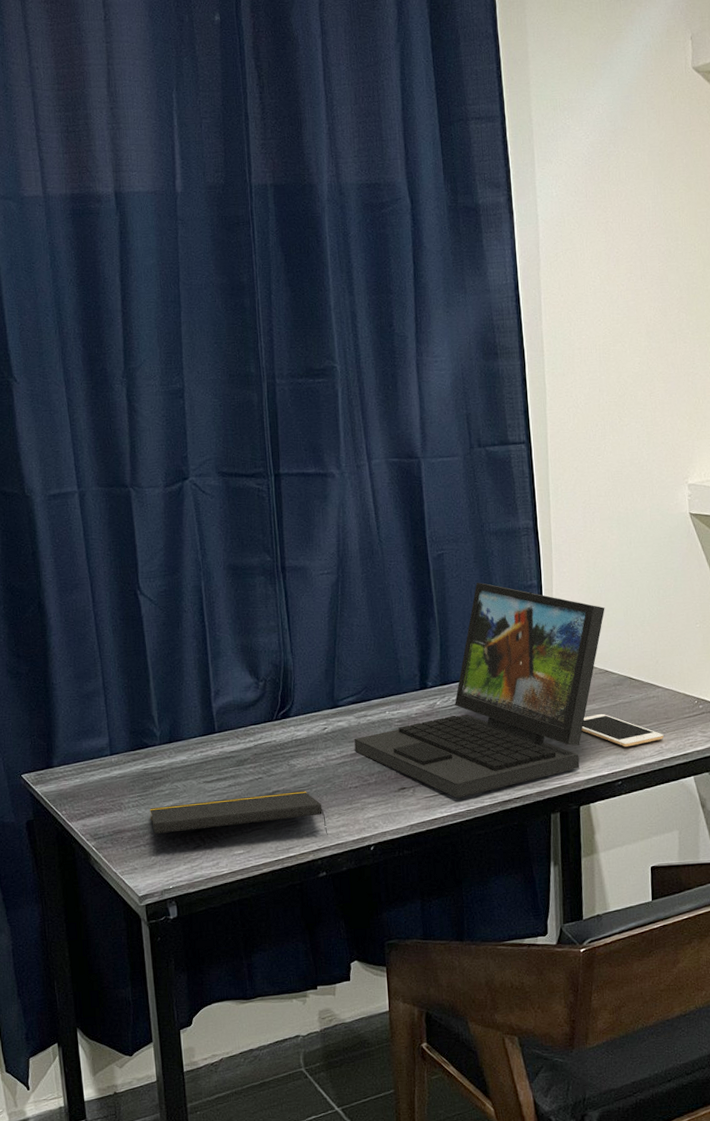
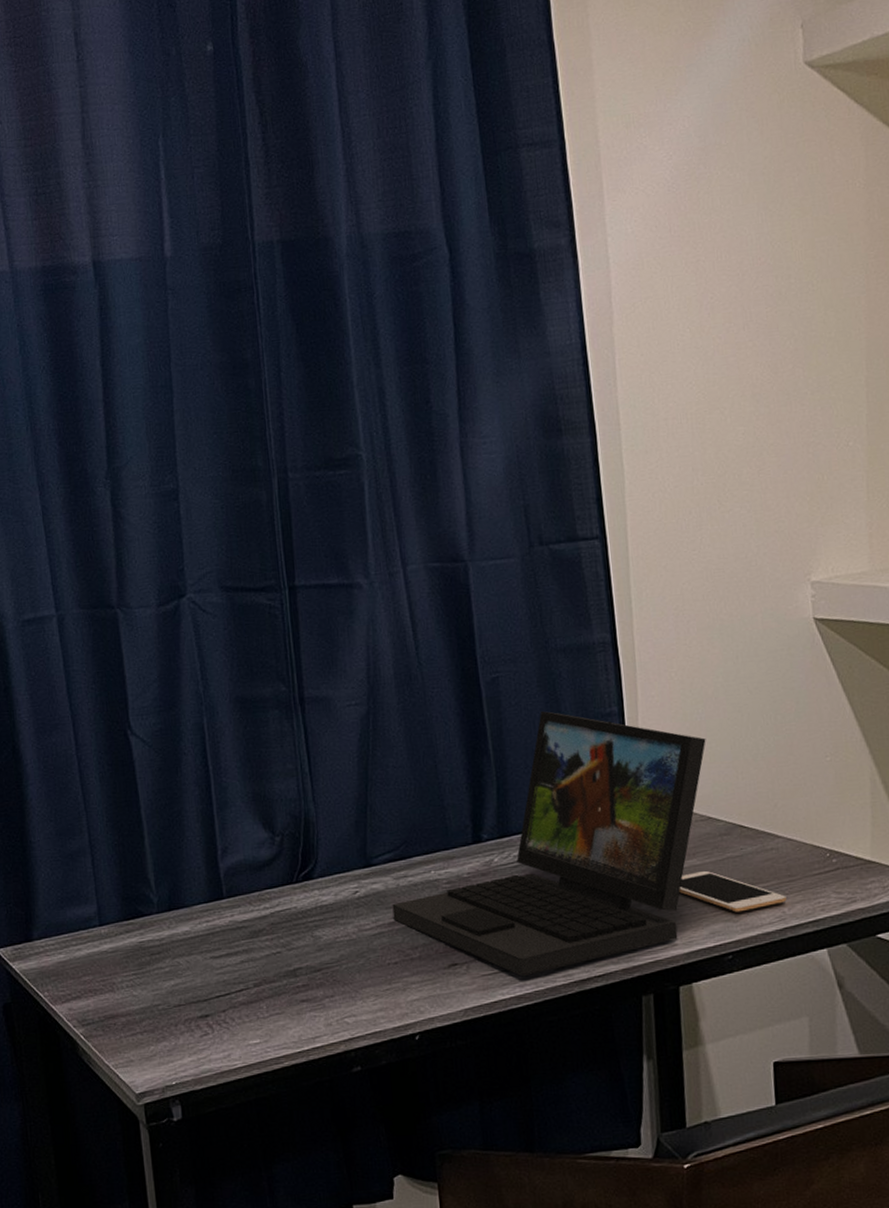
notepad: present [150,791,328,836] -> none [147,968,363,1022]

